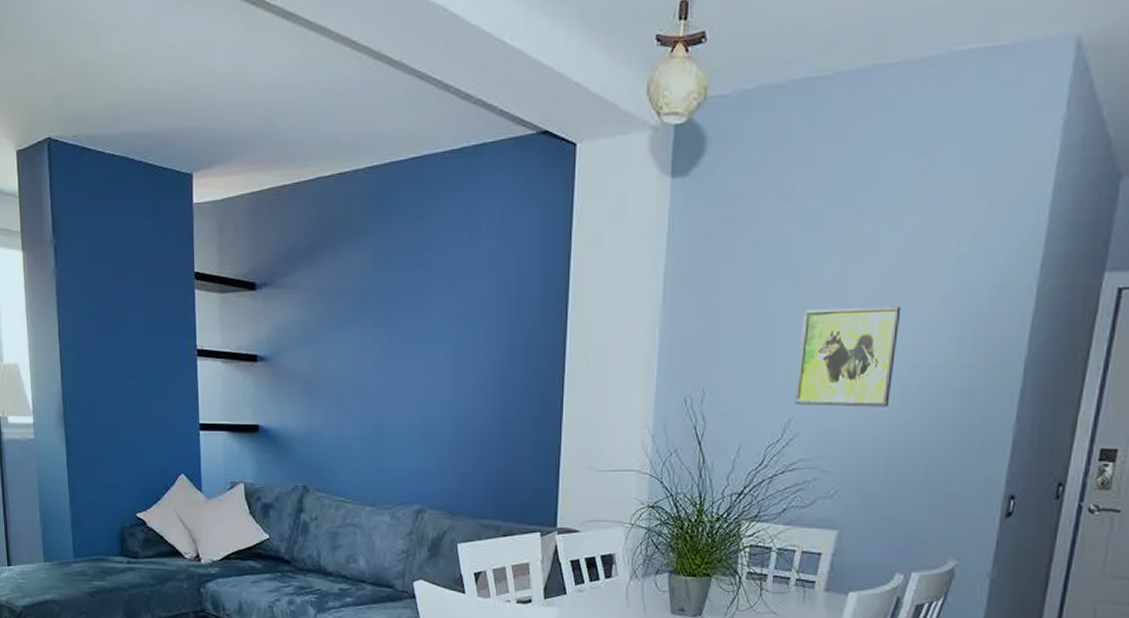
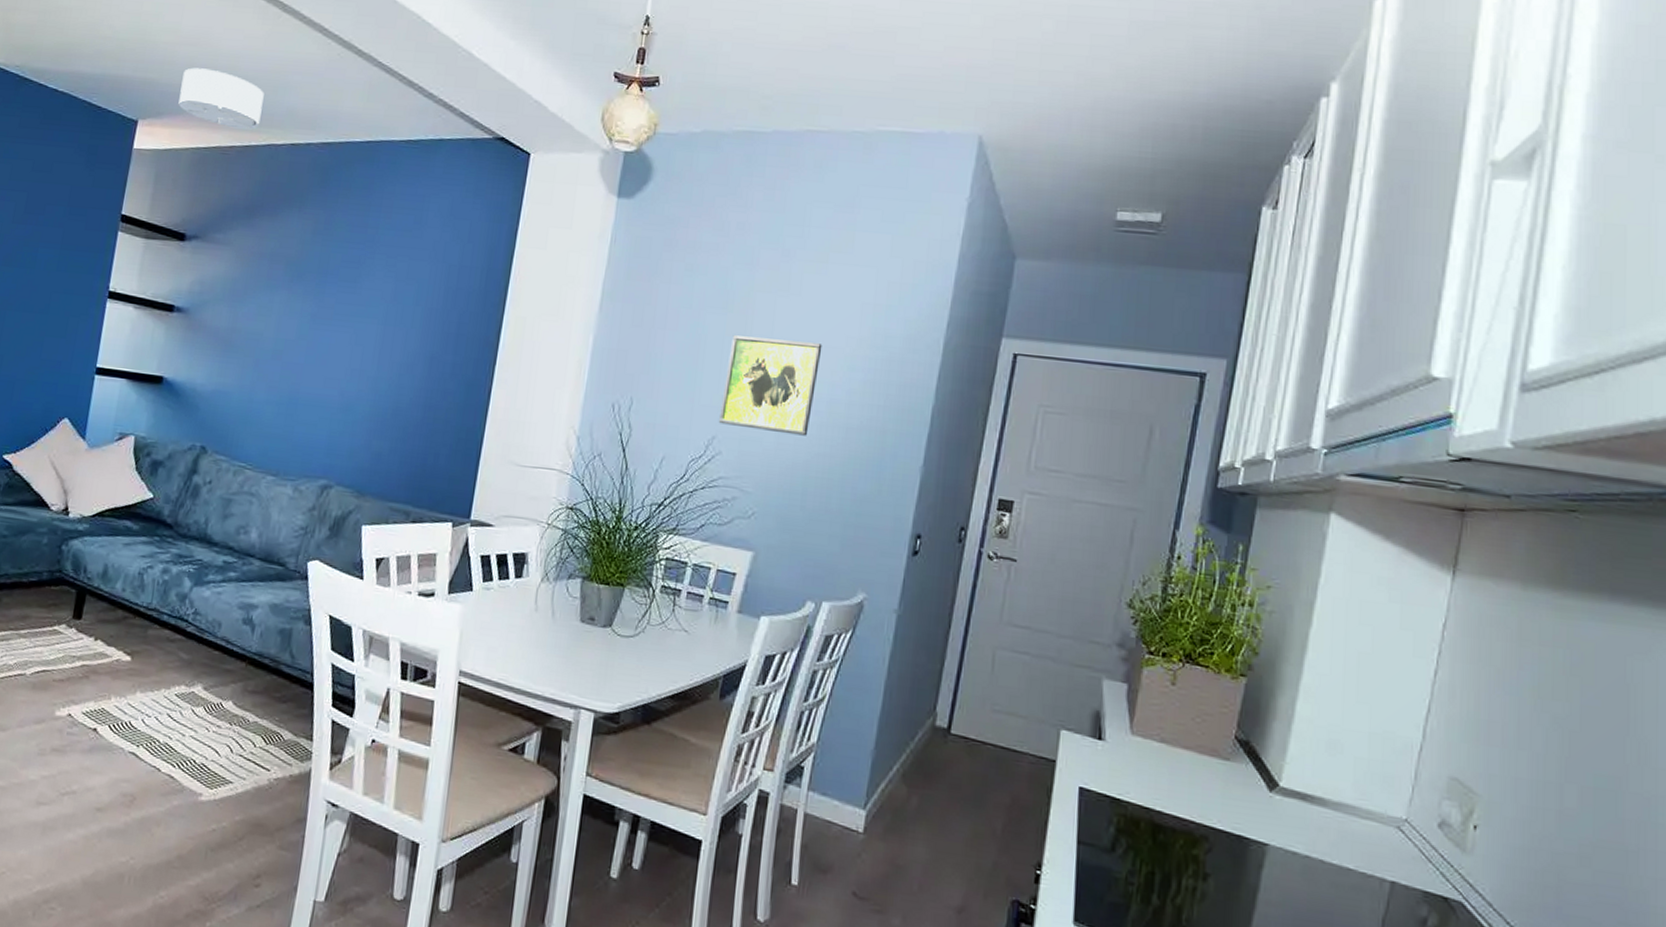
ceiling light: none [225,107,306,166] -> present [178,68,264,129]

